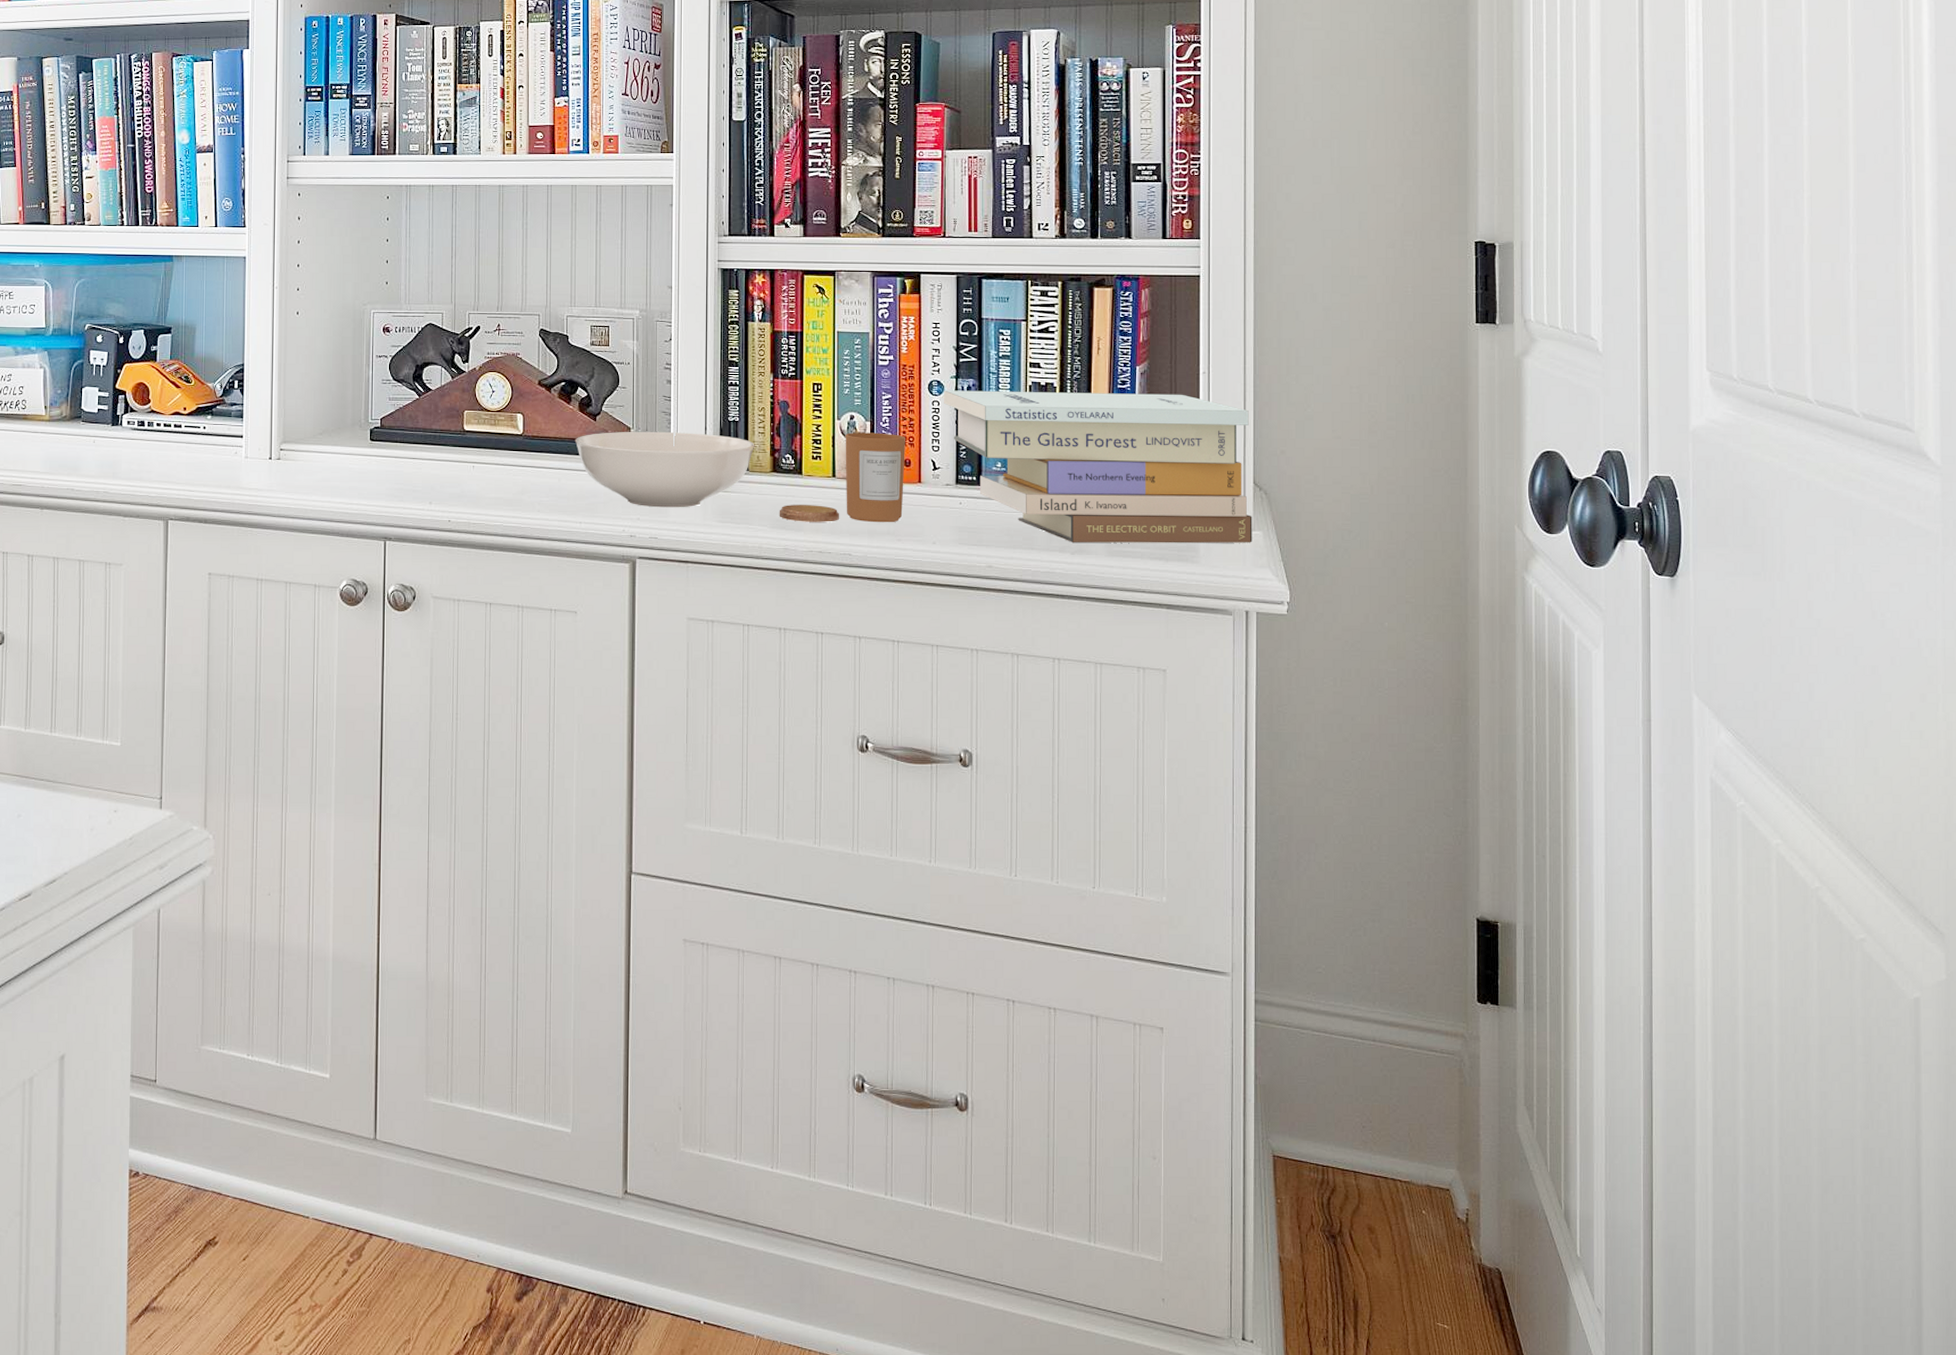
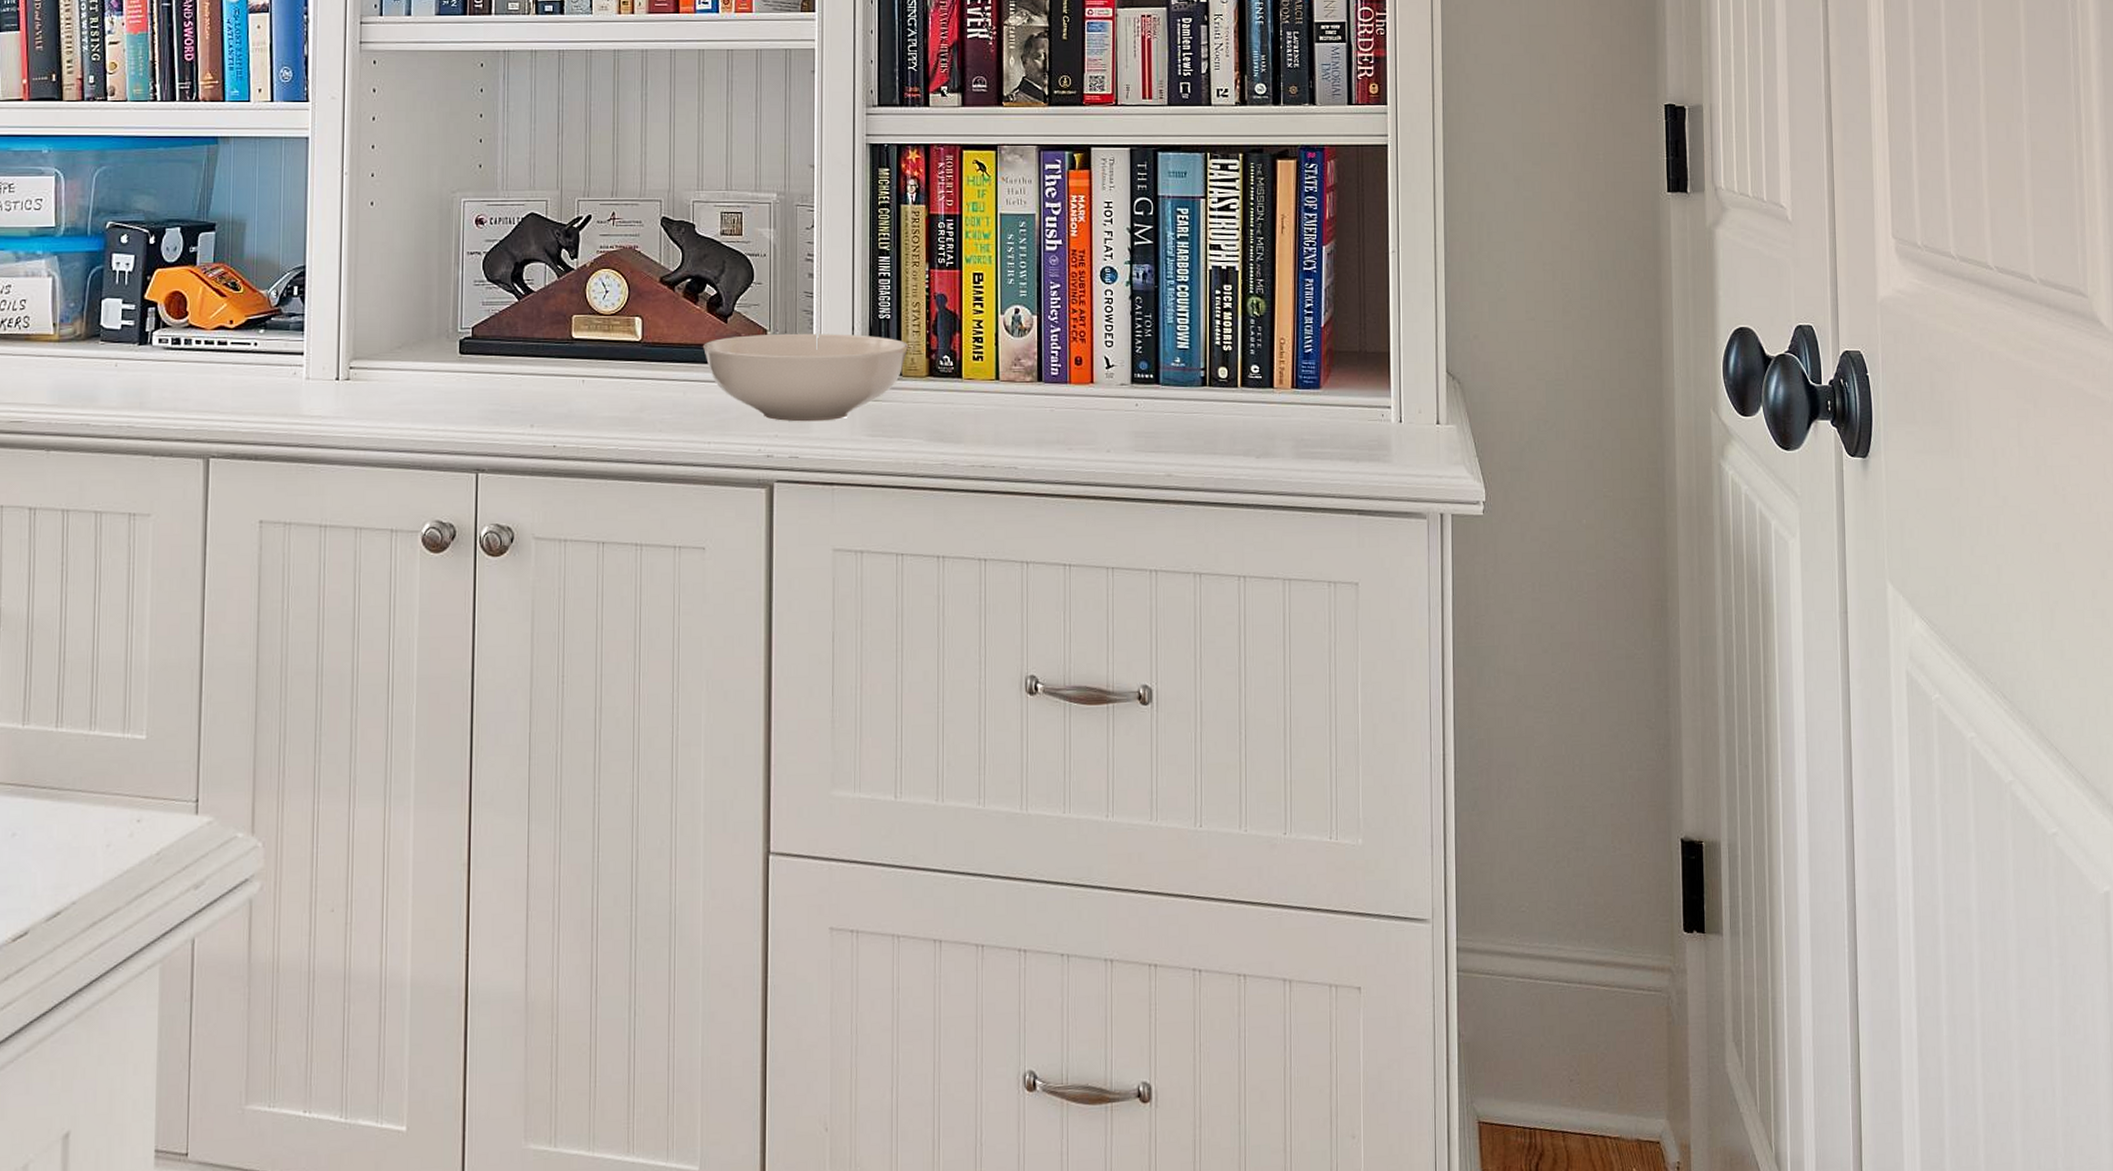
candle: present [779,432,905,523] -> none [936,327,1076,433]
books: present [944,390,1253,544] -> none [1118,275,1446,444]

